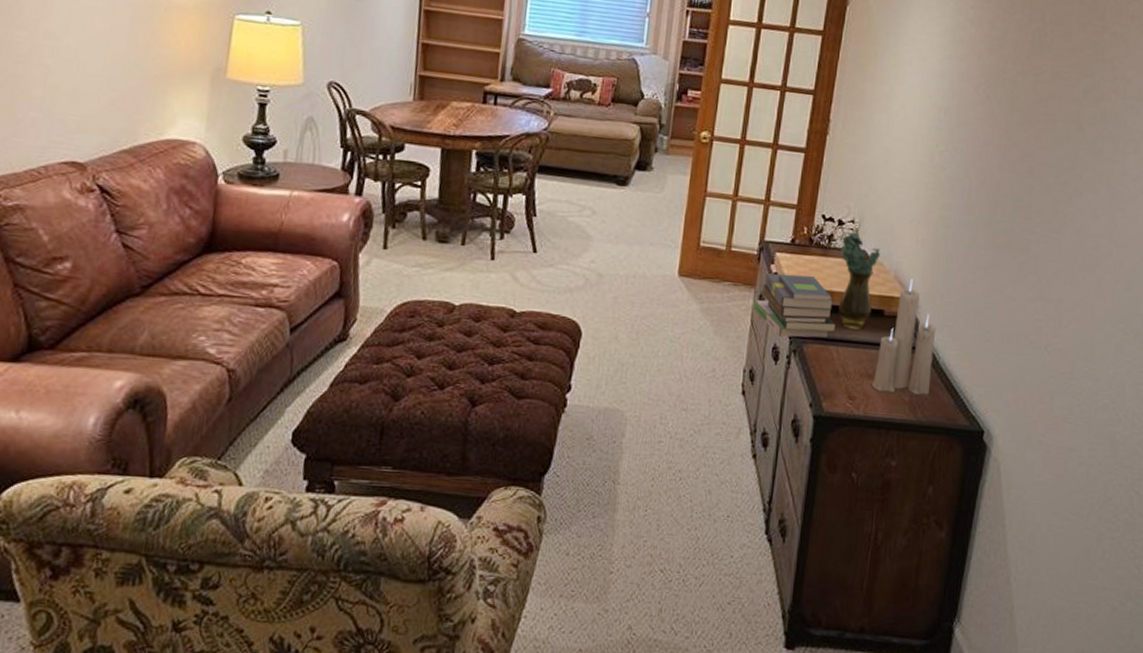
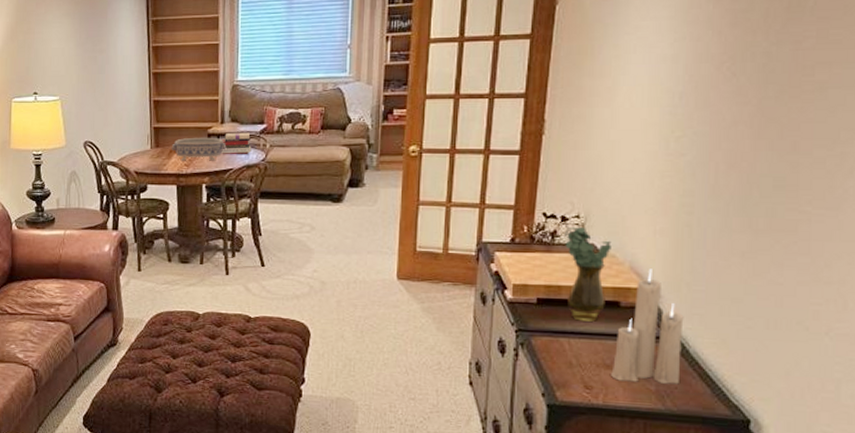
decorative bowl: none [438,93,505,124] -> present [171,137,227,162]
books: none [498,93,533,120] -> present [221,132,252,154]
books: present [753,273,836,338] -> none [475,271,566,331]

